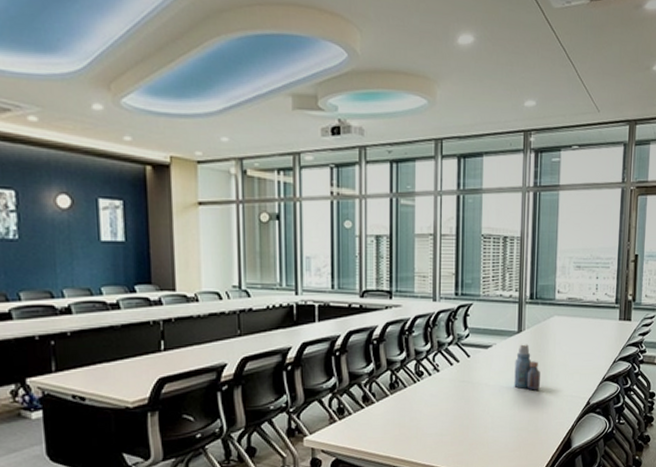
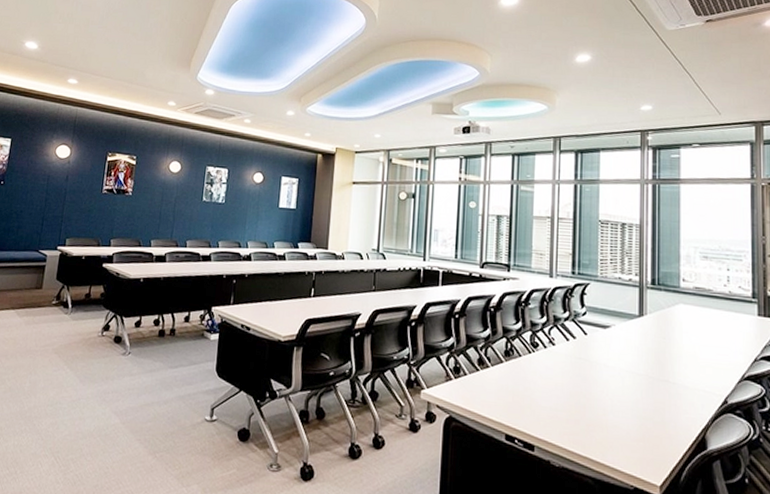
bottle: present [514,344,540,391] -> none [636,328,666,379]

